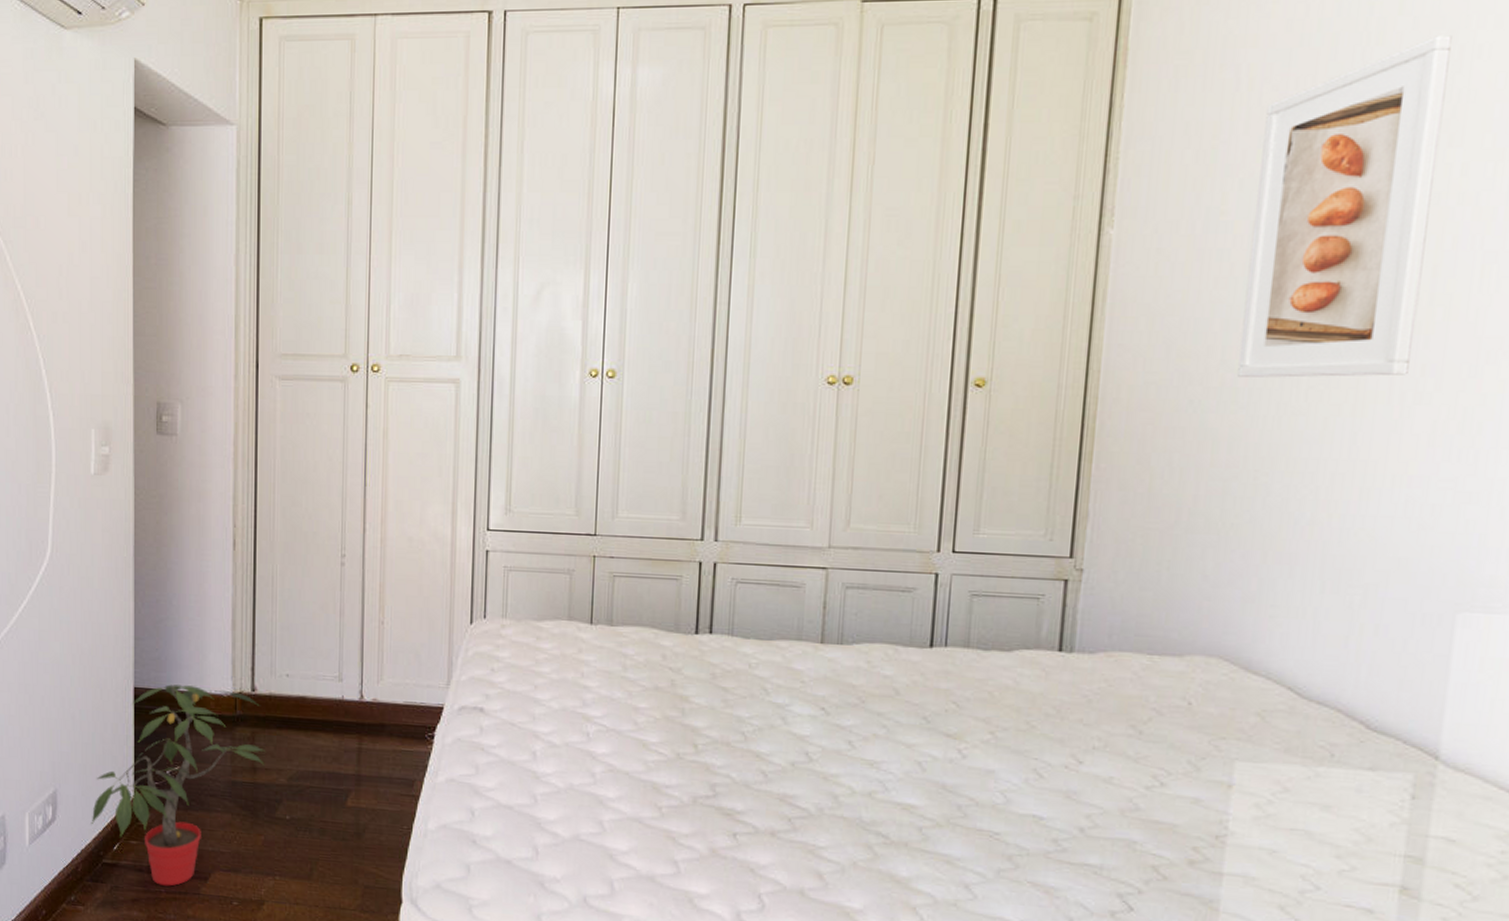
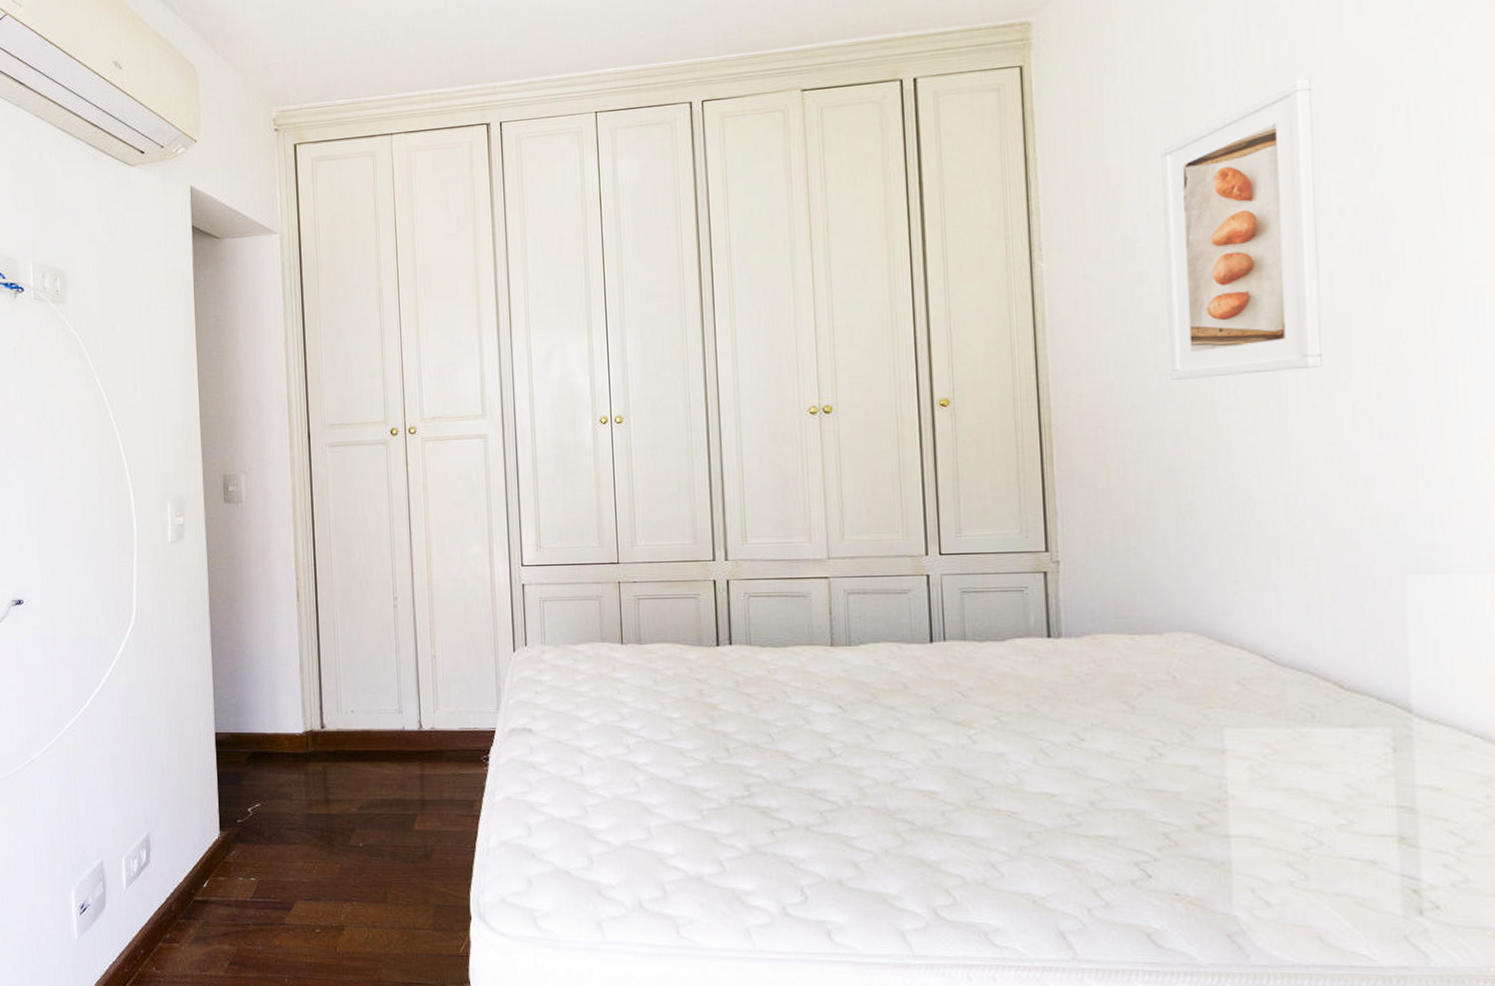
potted plant: present [91,684,265,886] -> none [182,727,337,919]

